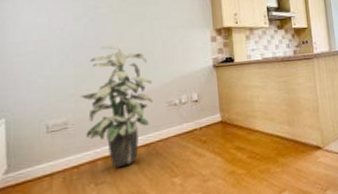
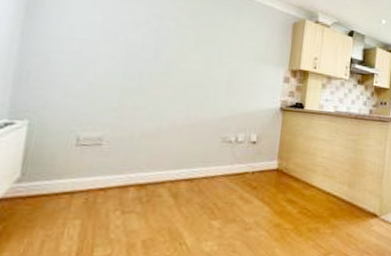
indoor plant: present [80,45,153,169] -> none [121,62,209,199]

